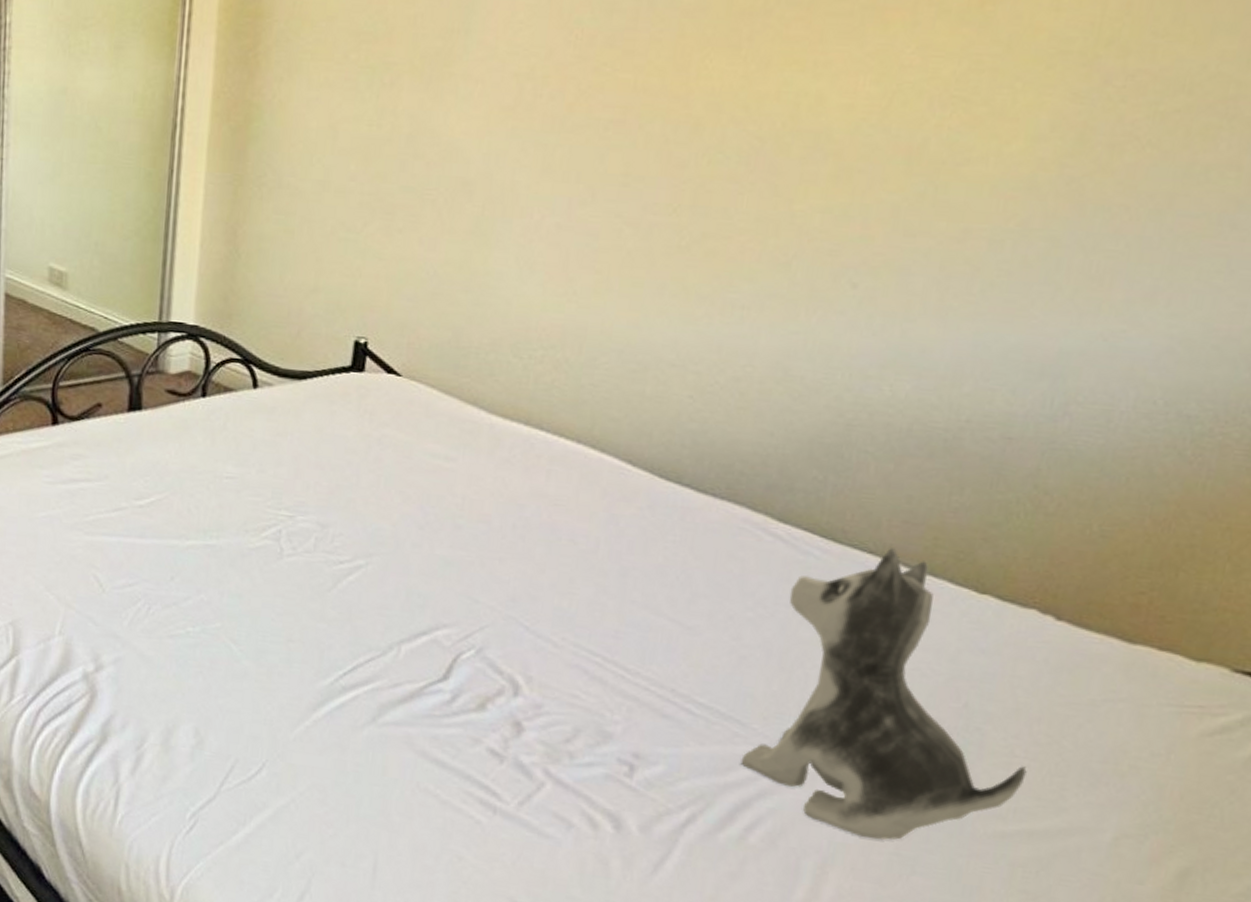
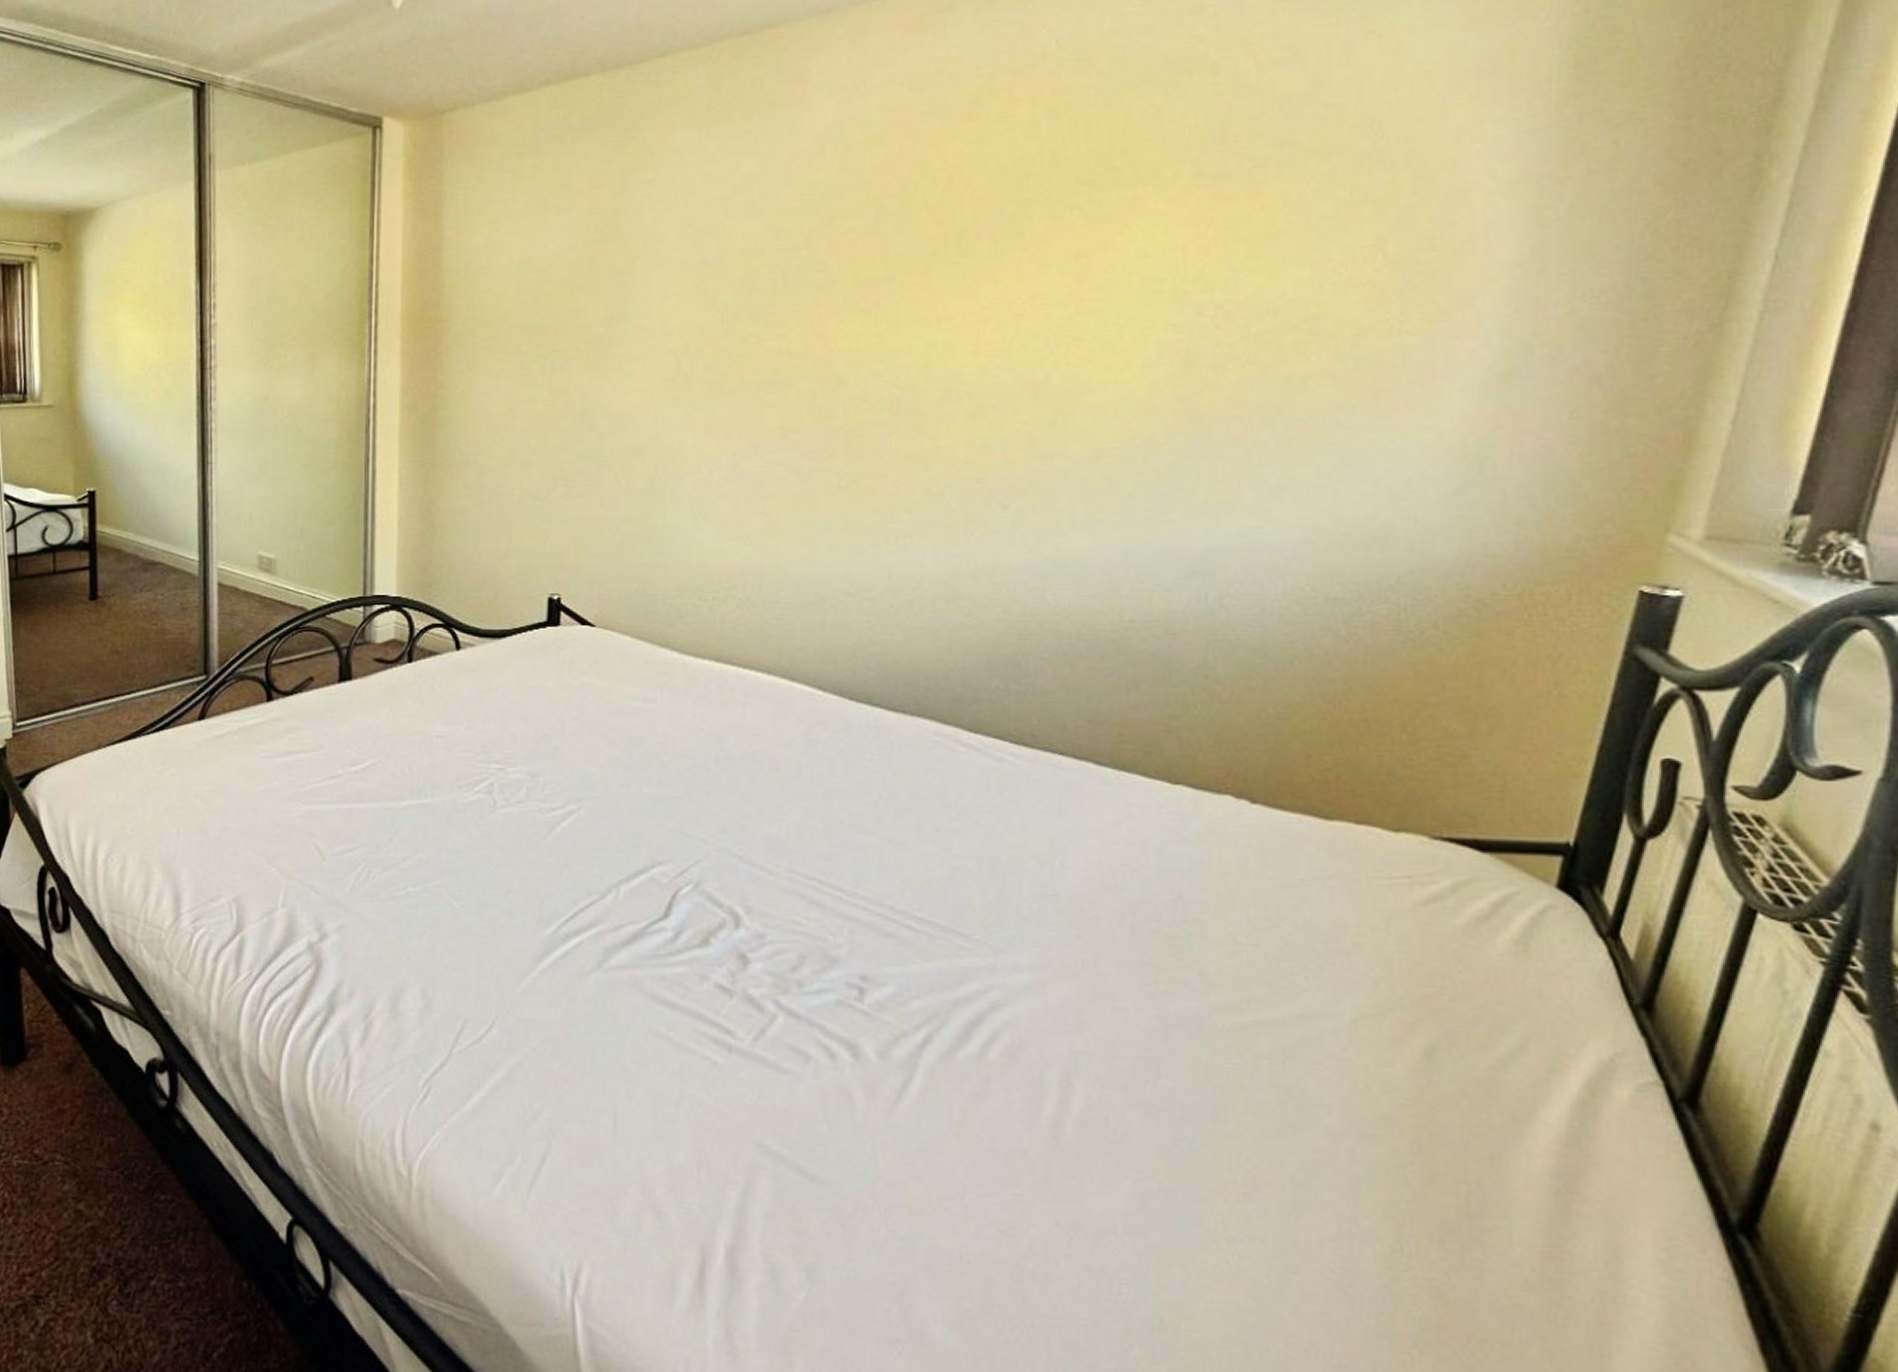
plush toy: present [741,548,1027,840] -> none [969,748,1253,1044]

